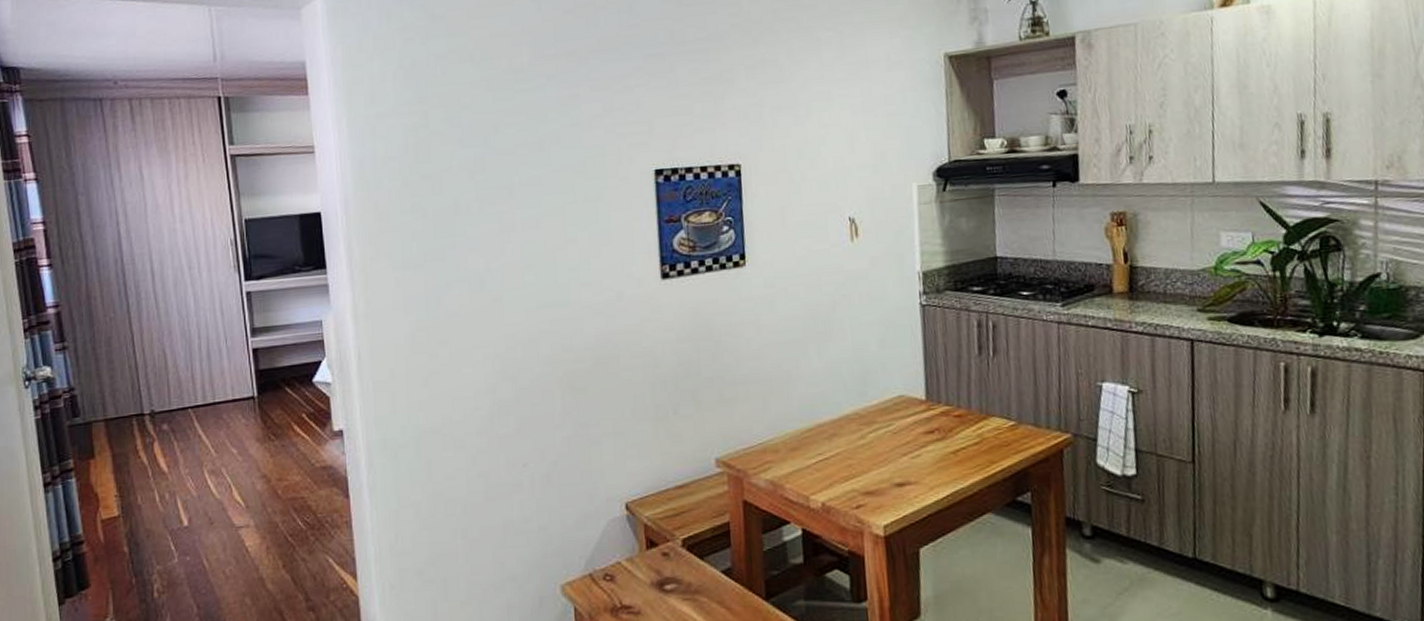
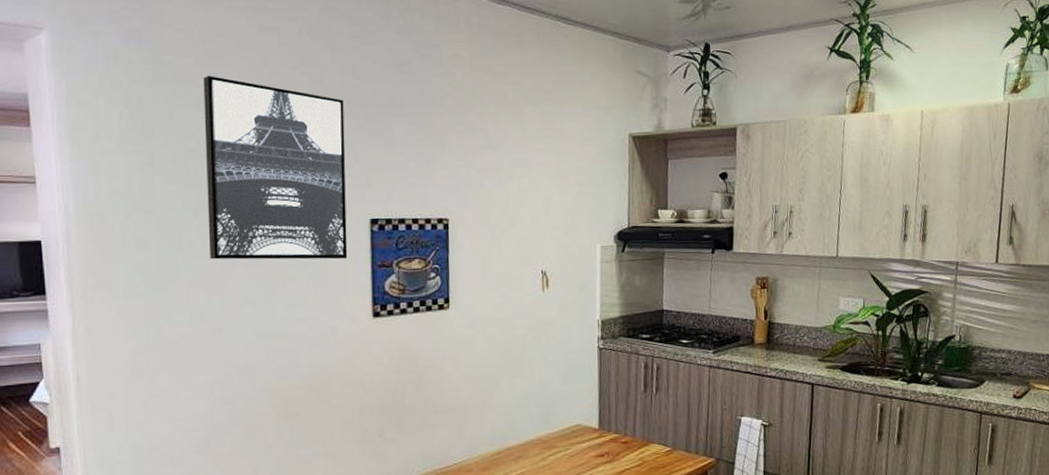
wall art: none [476,26,632,223] -> present [203,75,348,260]

